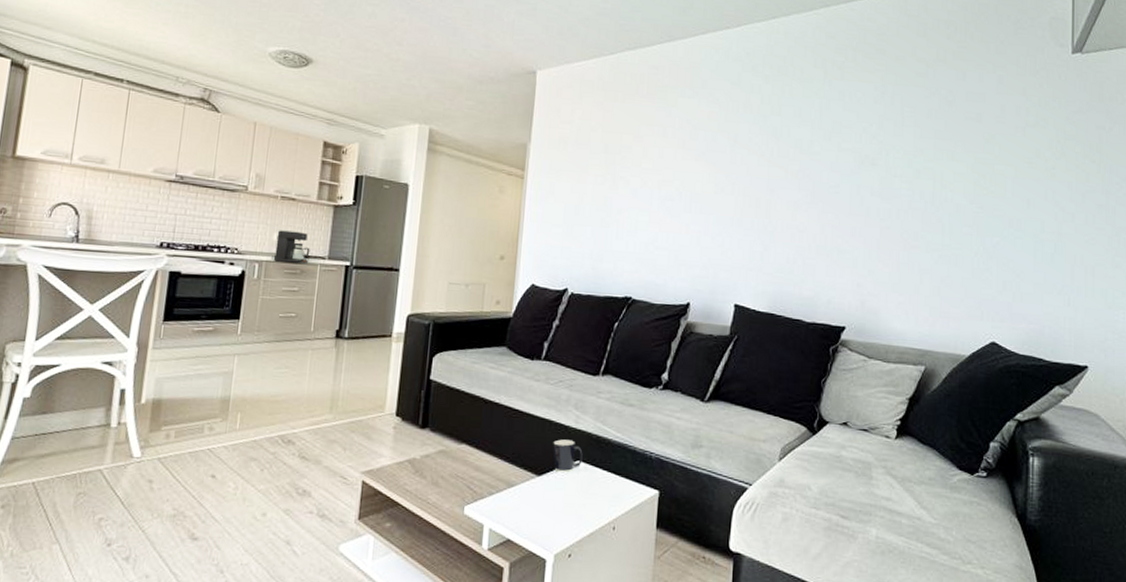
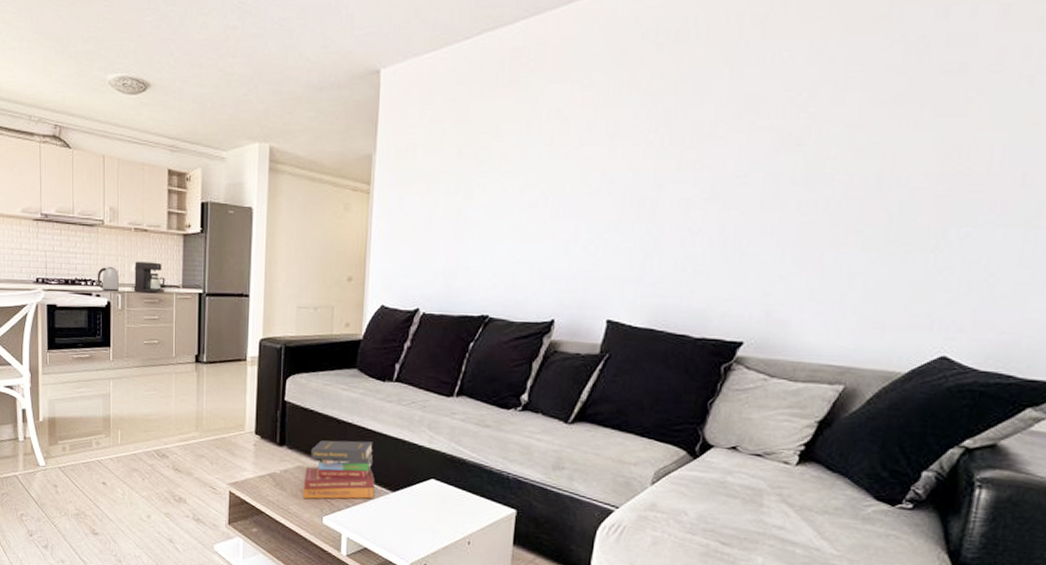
kettle: none [232,234,259,261] -> present [97,267,120,292]
books: none [444,421,521,487] -> present [303,440,375,499]
mug: present [553,439,583,474] -> none [406,458,437,491]

